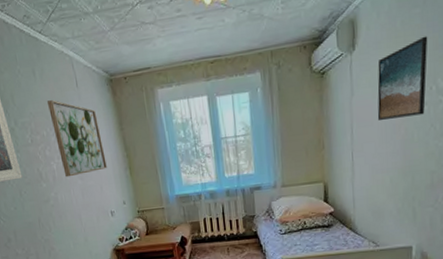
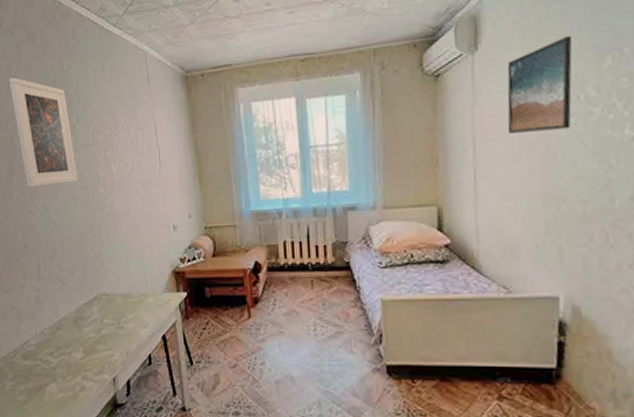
wall art: present [47,100,107,178] -> none [115,97,173,183]

